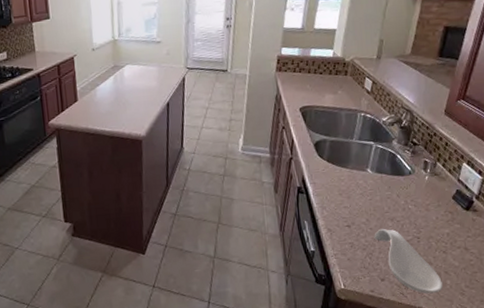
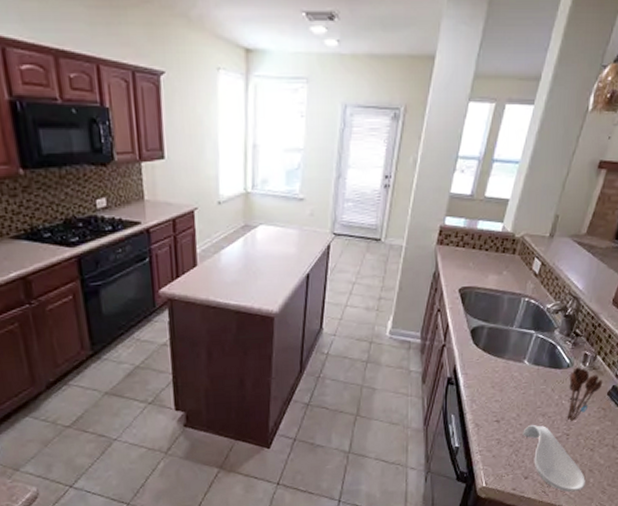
utensil holder: none [412,173,447,225] -> present [566,367,603,421]

